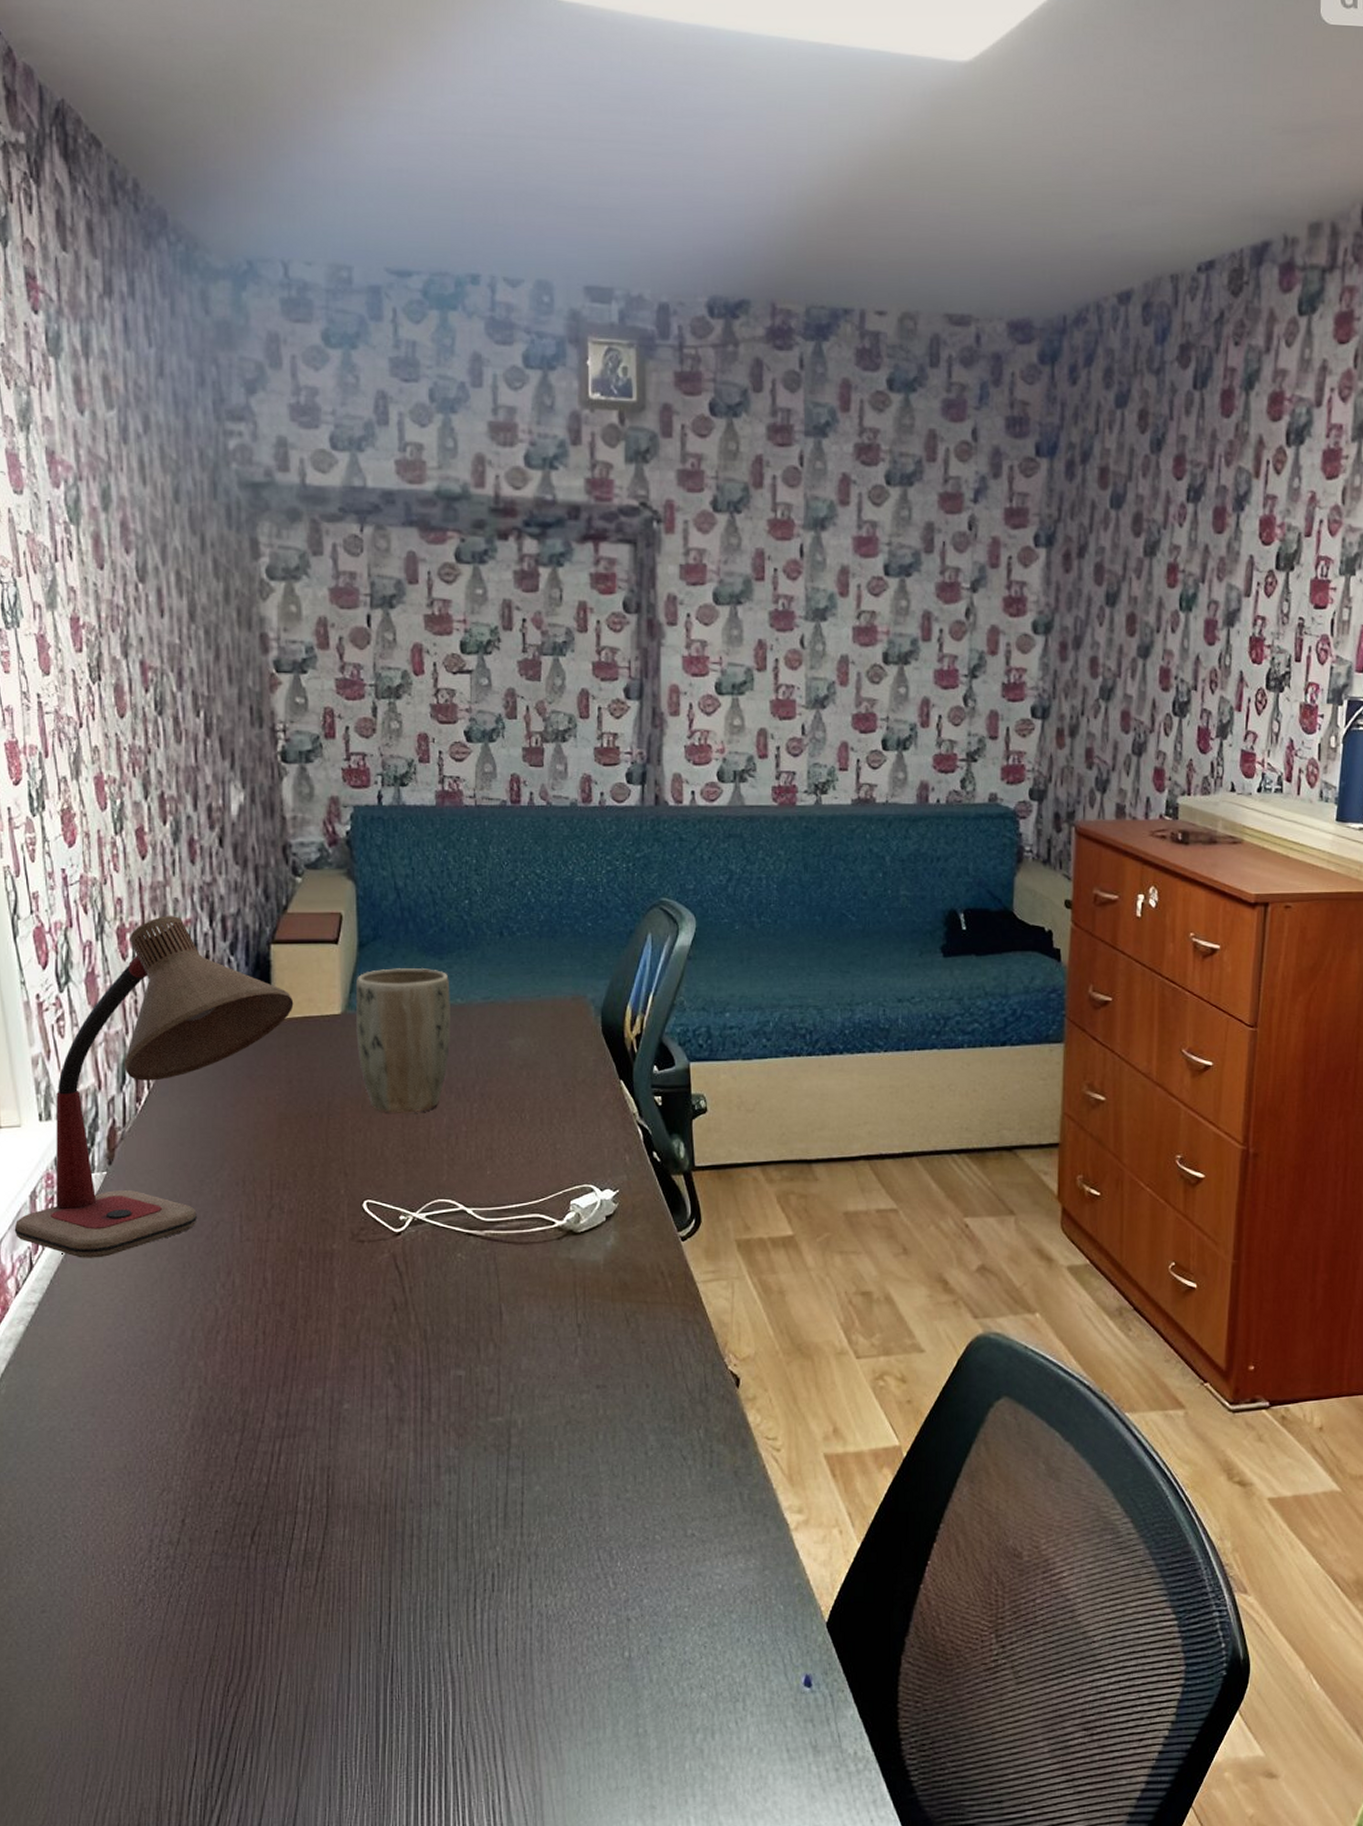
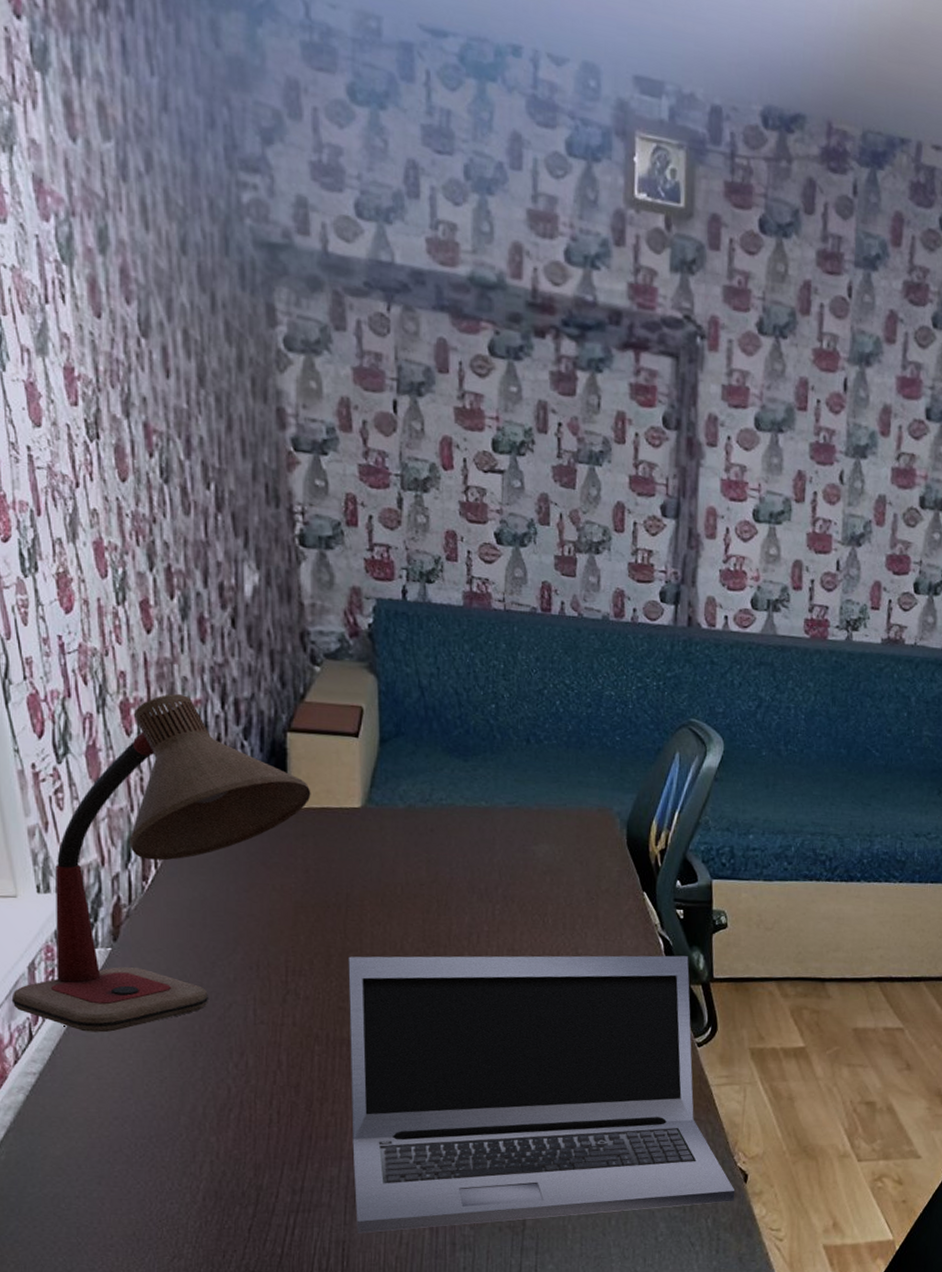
laptop: none [330,1145,727,1458] -> present [348,955,735,1234]
plant pot: present [355,968,451,1113] -> none [375,766,475,910]

